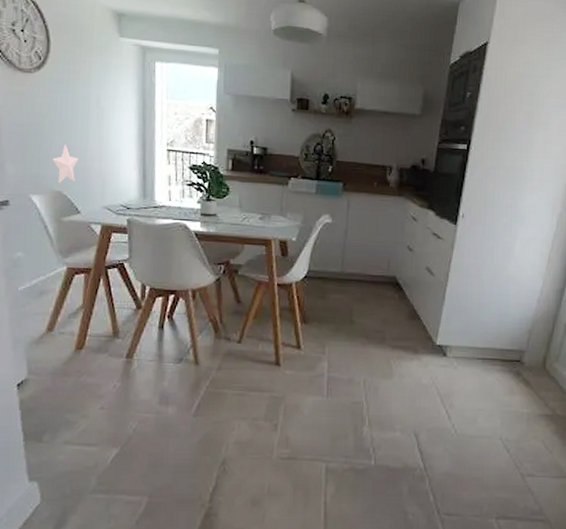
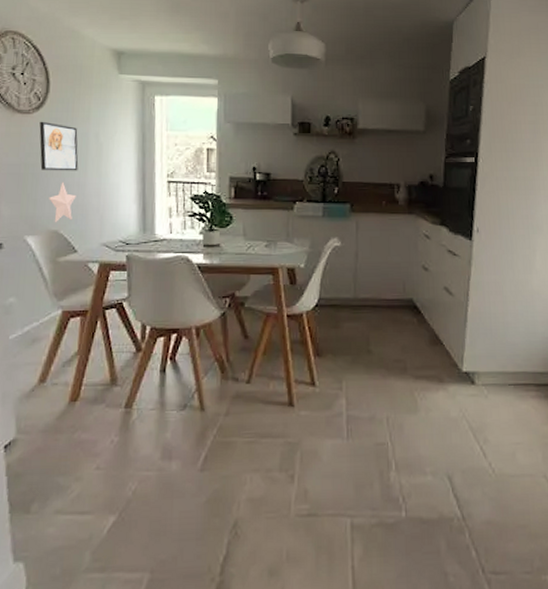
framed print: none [41,81,80,134] -> present [39,121,79,171]

